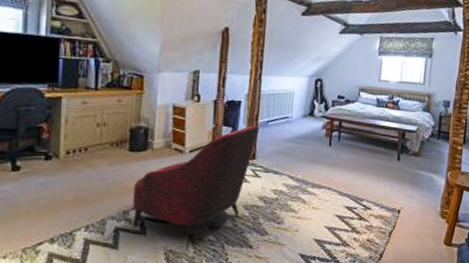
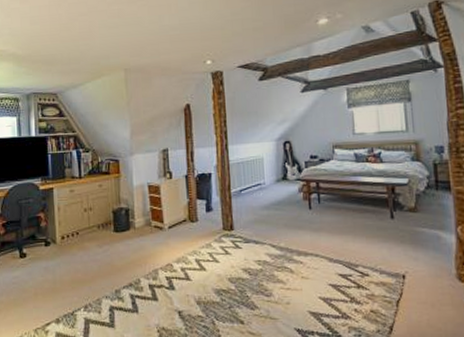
armchair: present [132,125,259,251] -> none [122,196,233,328]

